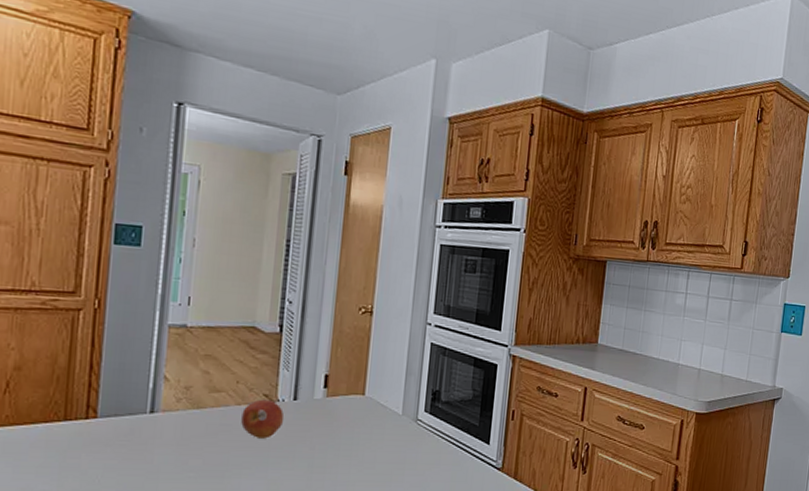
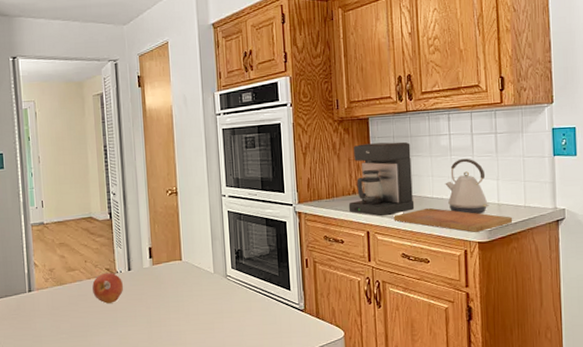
coffee maker: none [569,288,645,373] -> present [348,141,415,217]
cutting board: none [615,370,733,402] -> present [393,208,513,232]
kettle: none [673,321,715,383] -> present [445,158,489,214]

